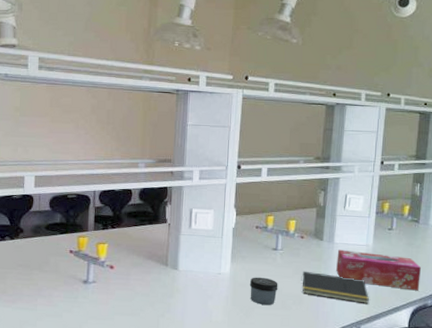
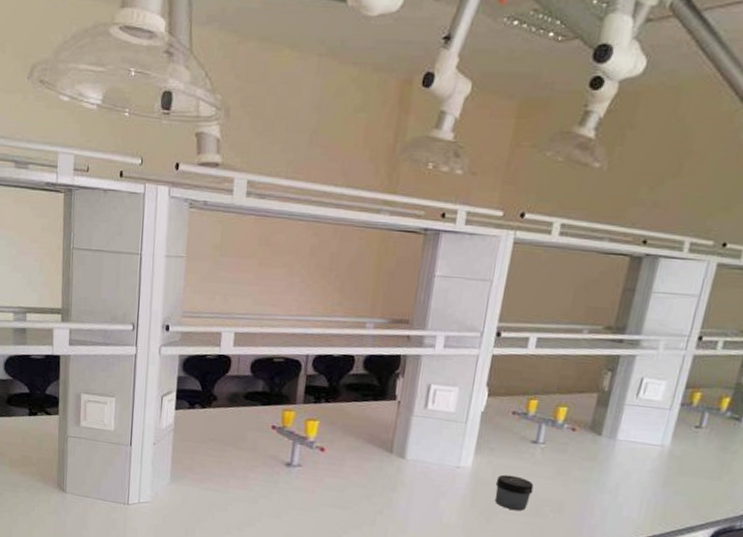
notepad: present [301,271,369,304] -> none [565,471,655,519]
tissue box: present [336,249,421,291] -> none [614,448,734,509]

